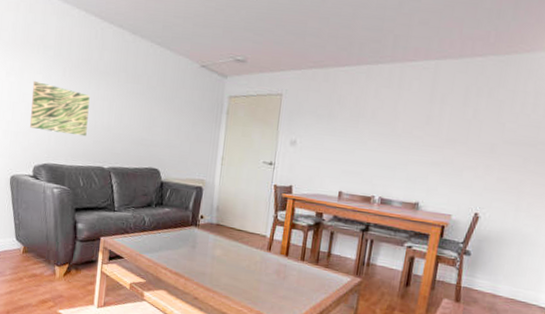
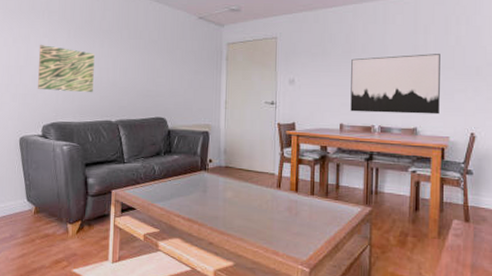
wall art: none [351,124,455,191] -> present [350,54,440,115]

